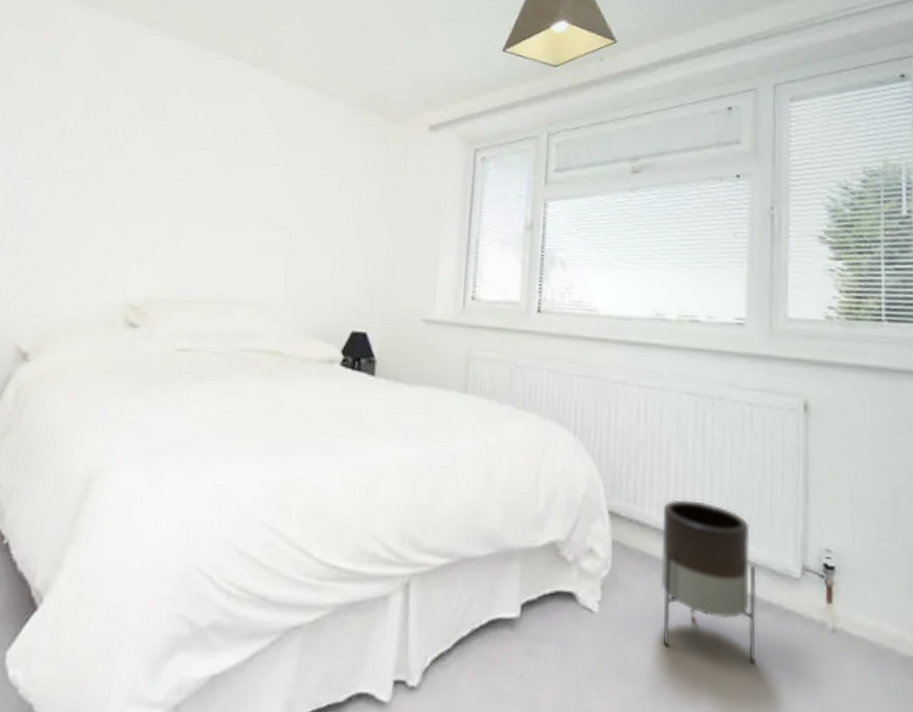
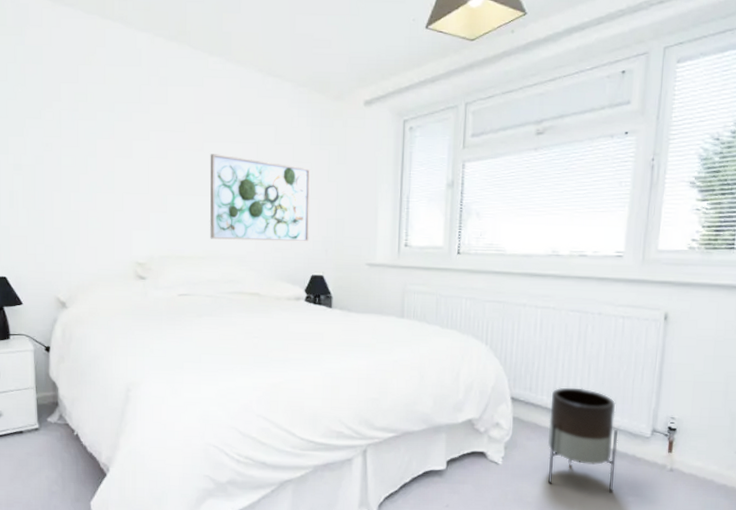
wall art: none [227,177,359,289] -> present [210,154,310,242]

